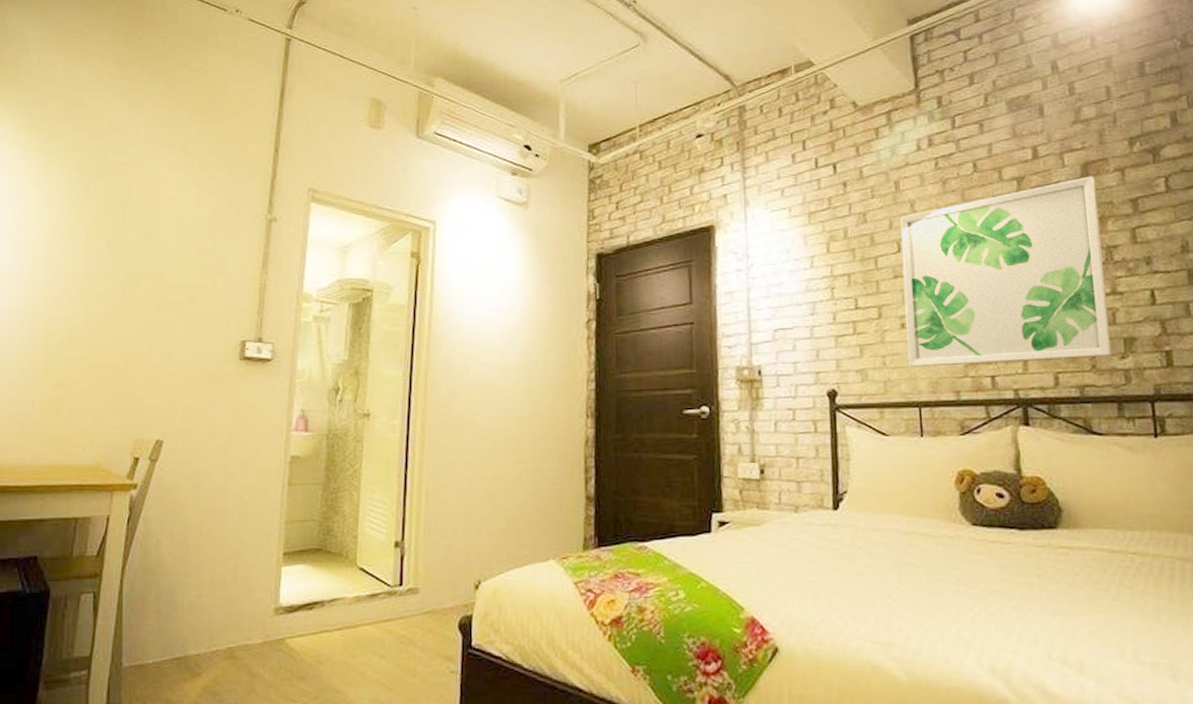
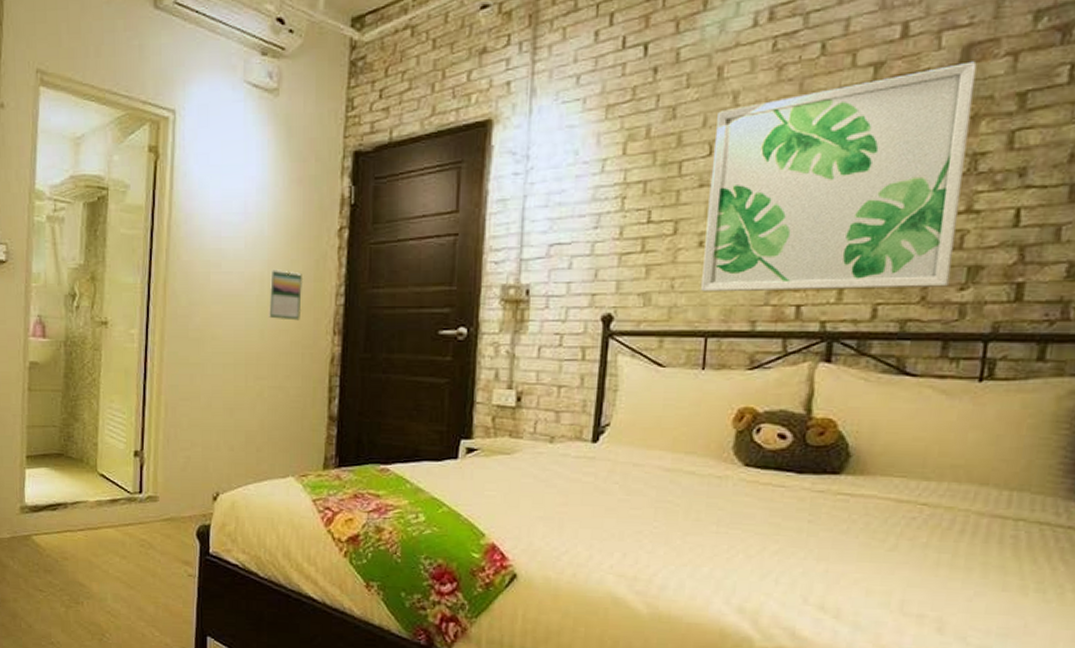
calendar: none [525,359,556,406] -> present [269,270,303,321]

